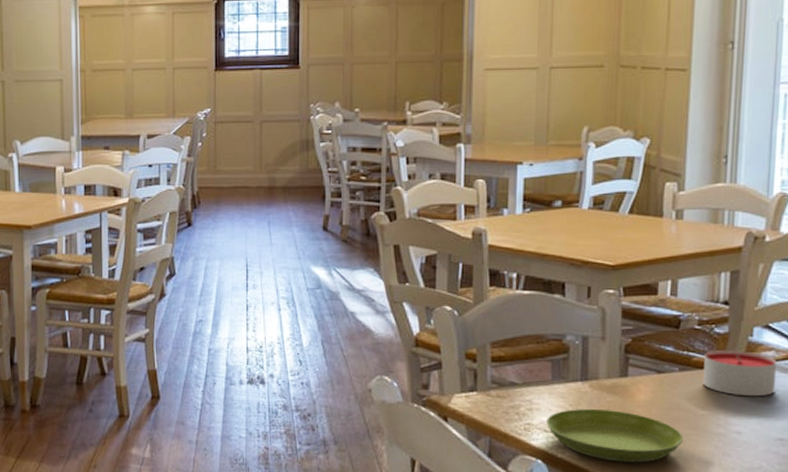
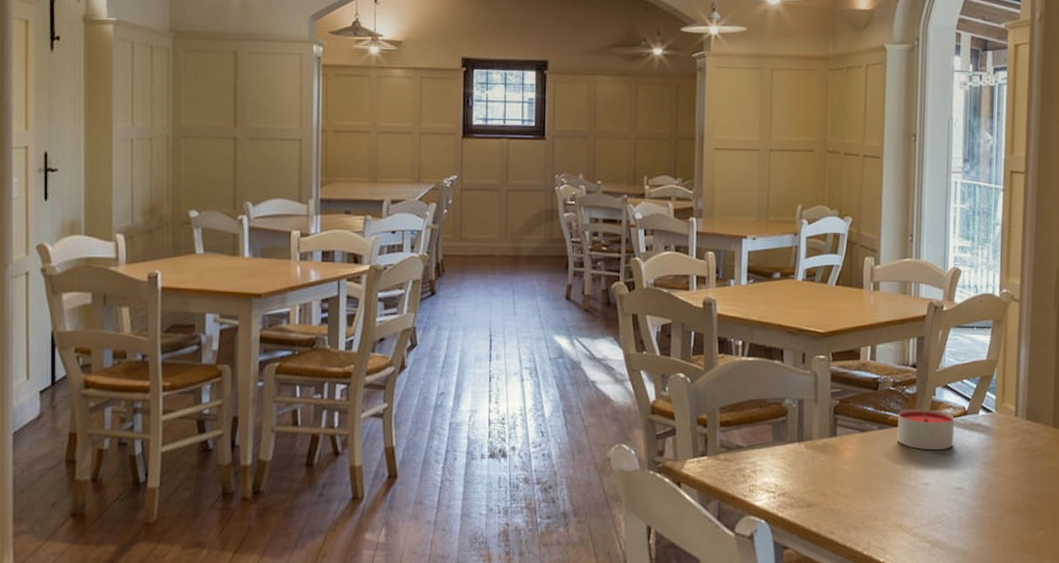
saucer: present [546,408,684,463] -> none [768,467,883,518]

